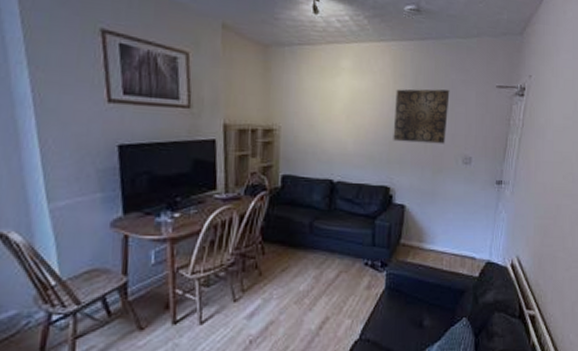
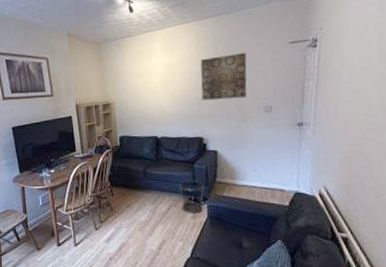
waste bin: none [353,241,385,283] -> present [178,180,205,214]

